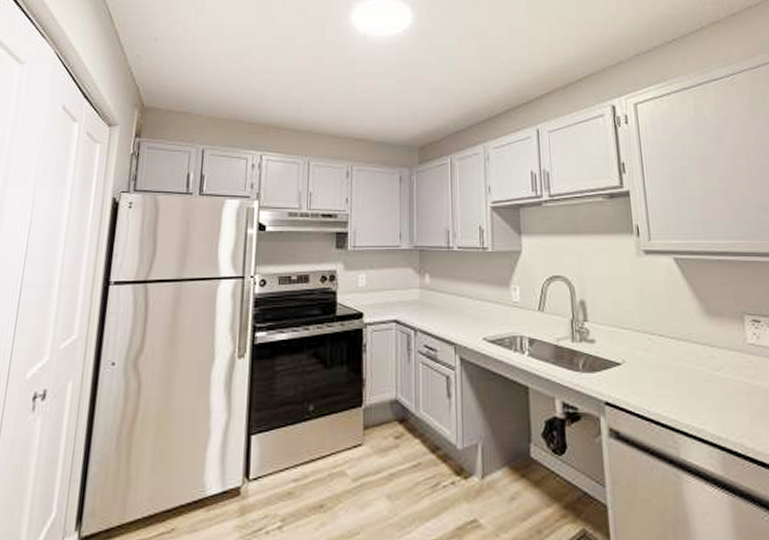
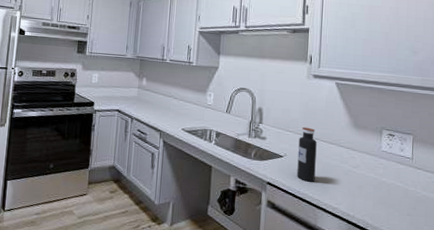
water bottle: none [638,320,668,396] -> present [297,127,317,182]

